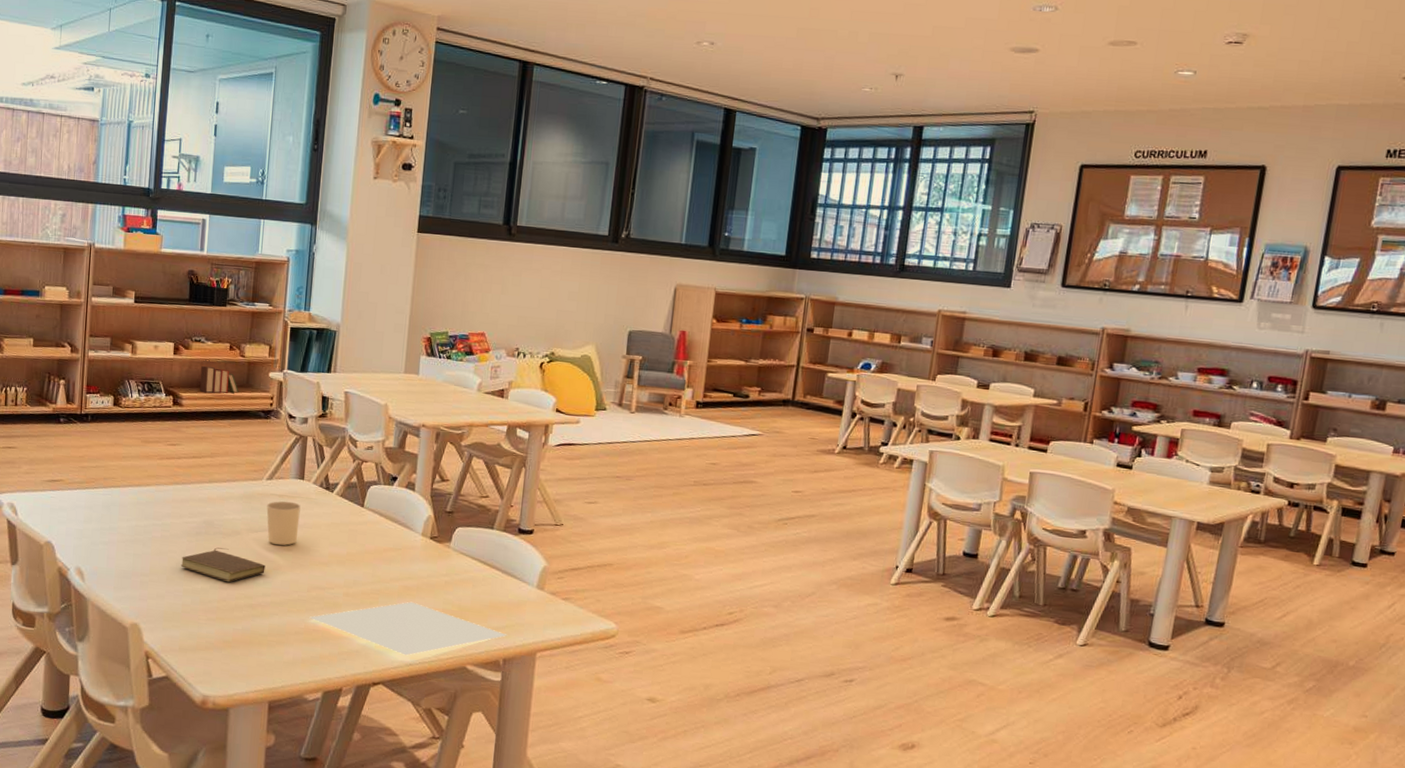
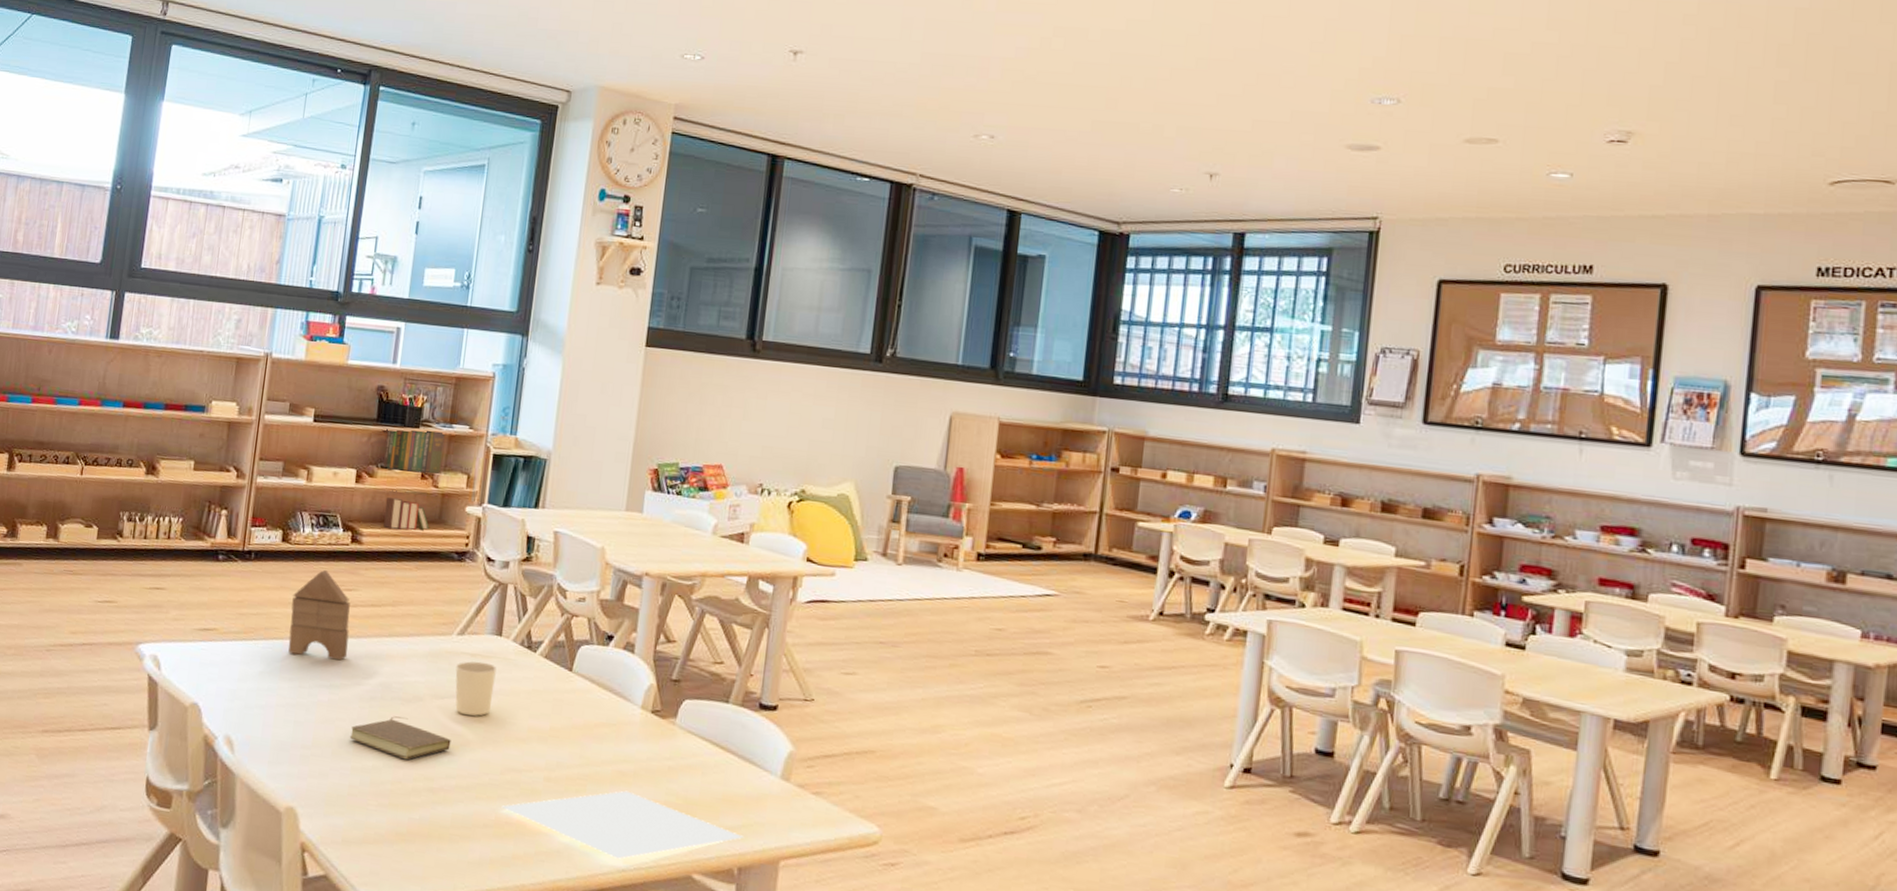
toy blocks: none [124,429,176,503] -> present [288,570,350,661]
books: none [197,309,248,346] -> present [383,430,445,475]

